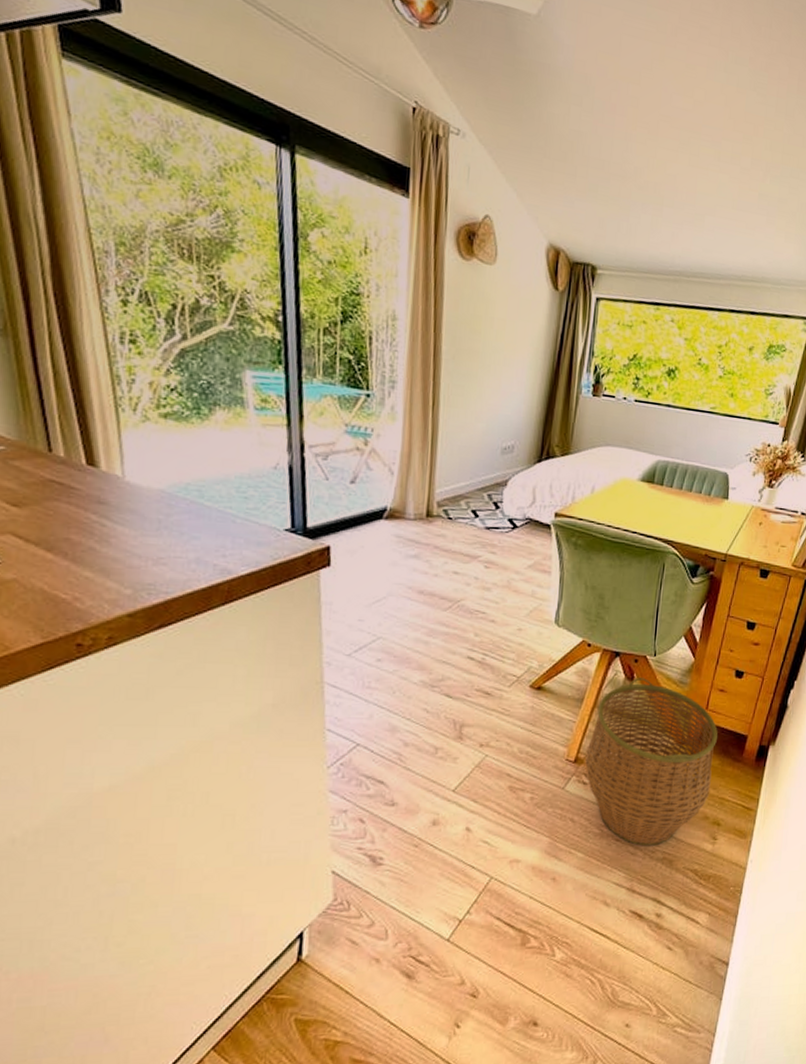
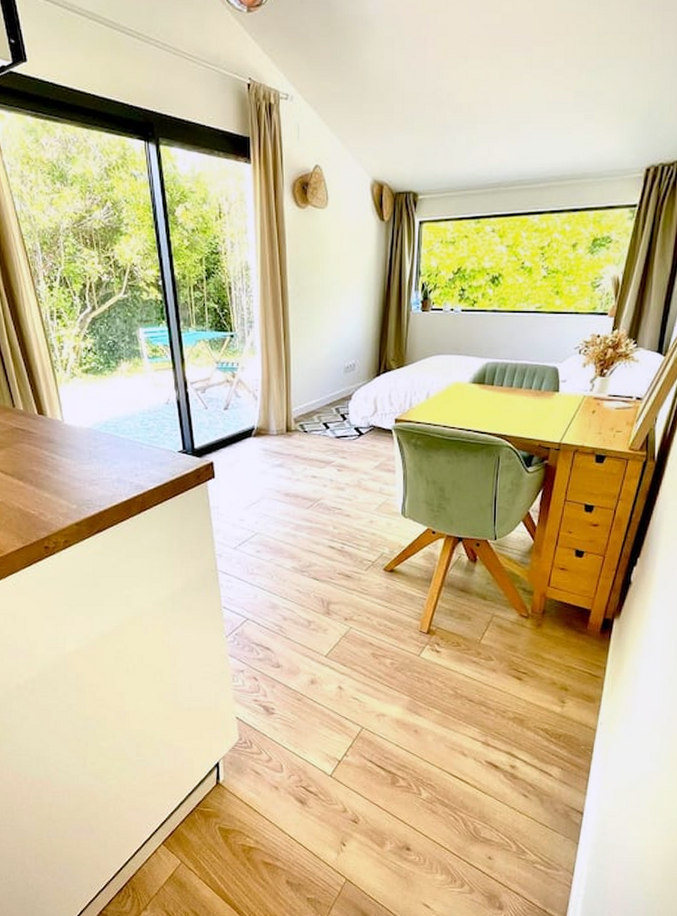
basket: present [585,678,718,846] -> none [437,560,562,707]

